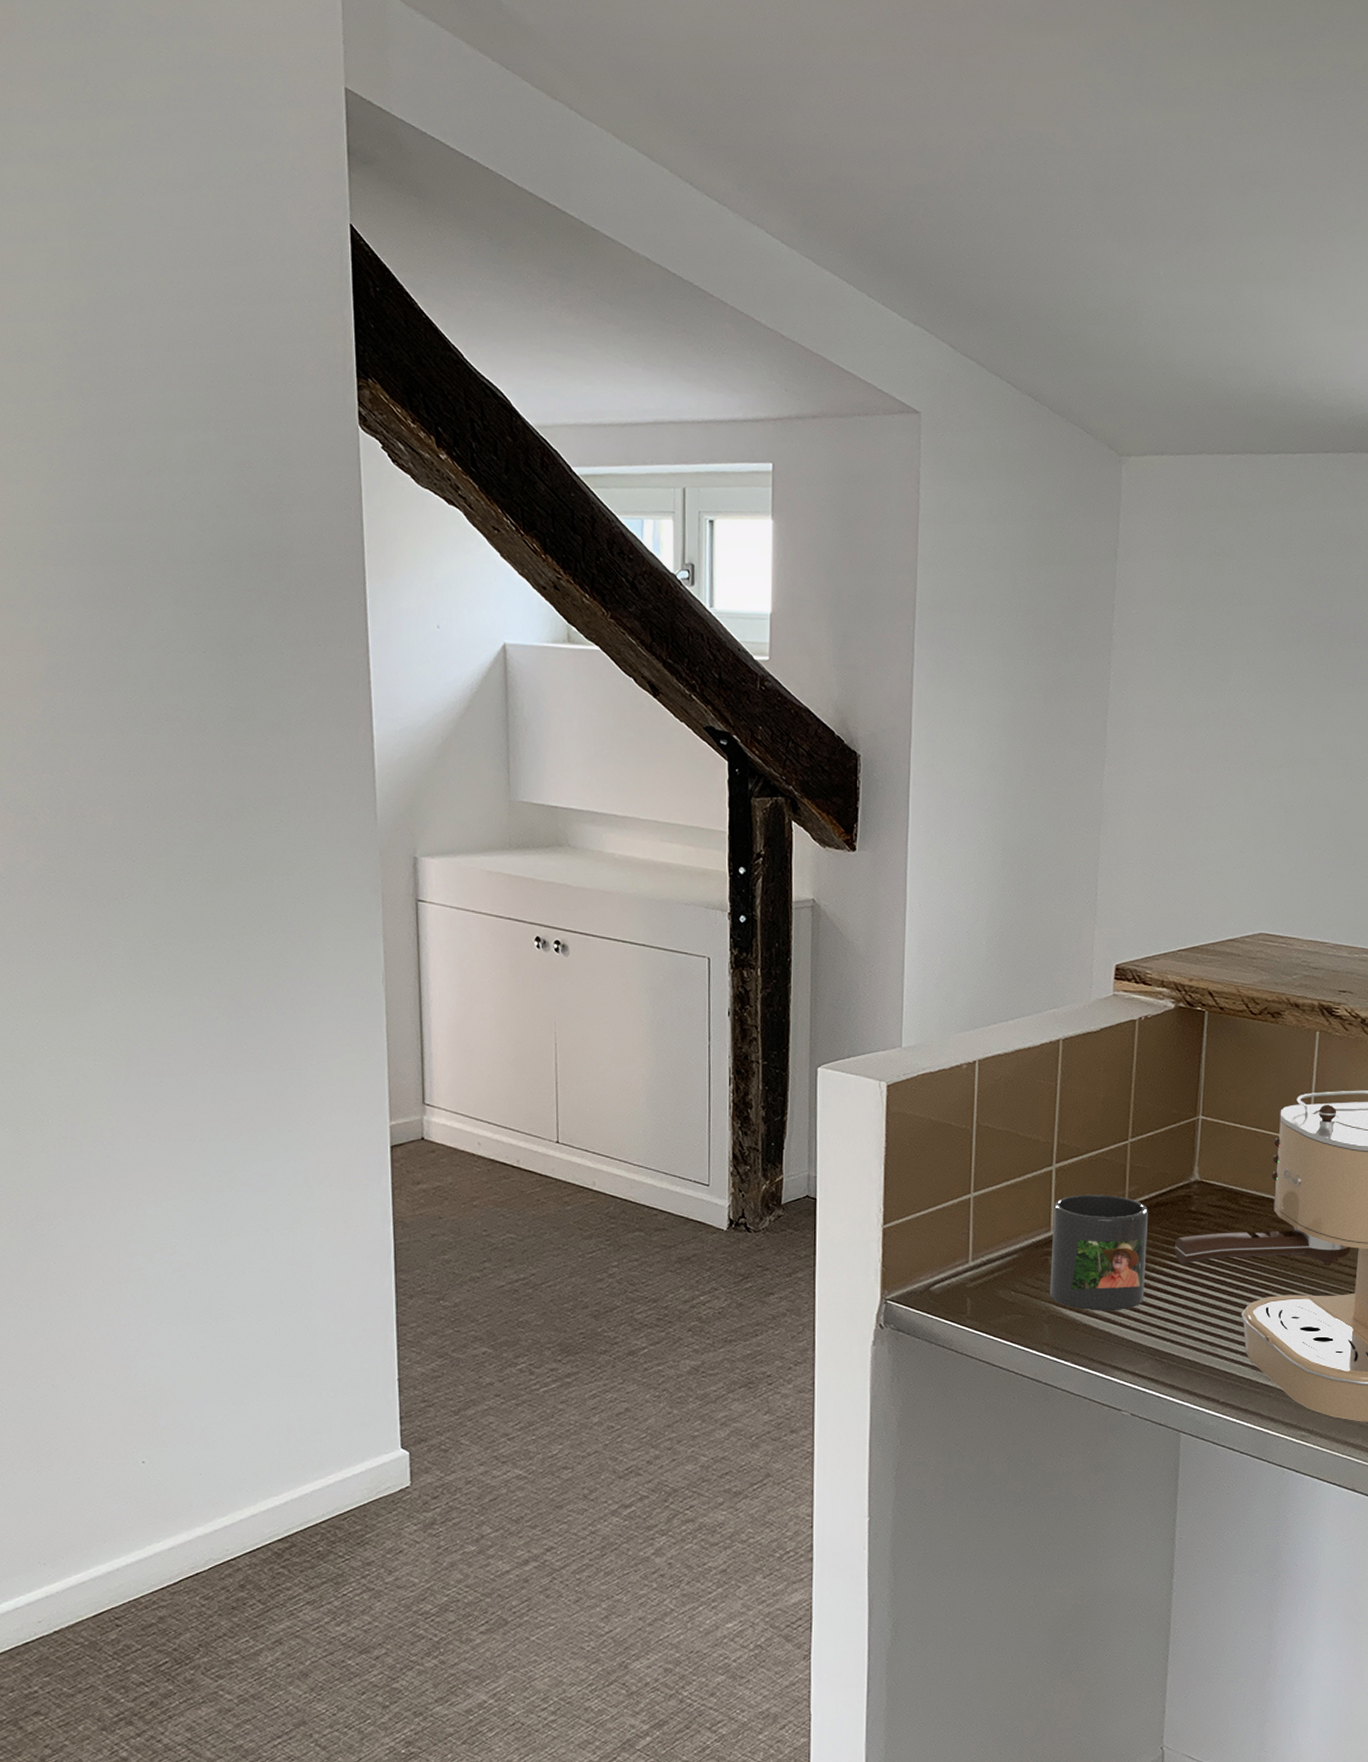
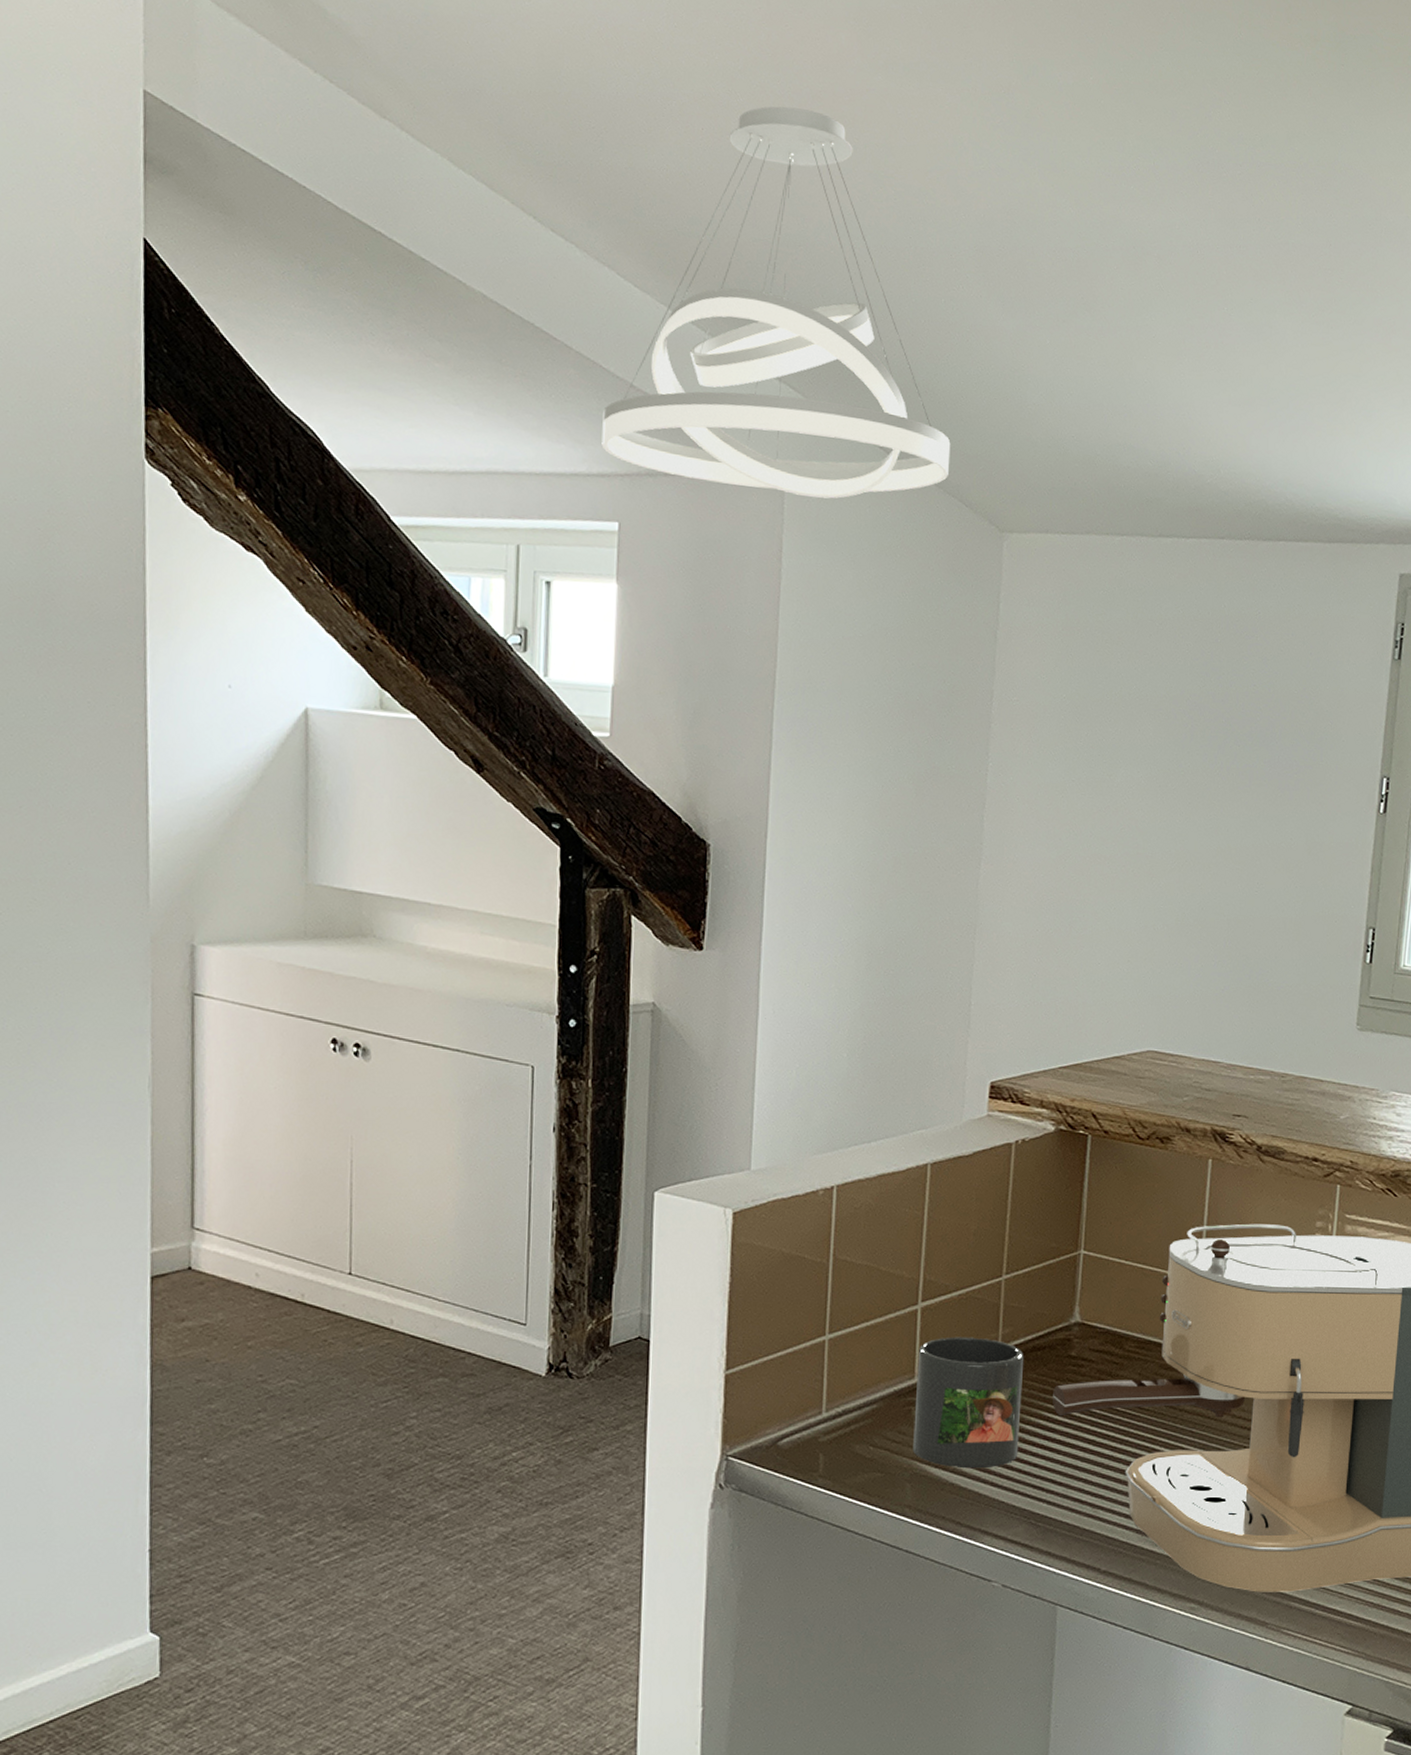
pendant light: none [756,63,1072,432] -> present [601,106,951,499]

